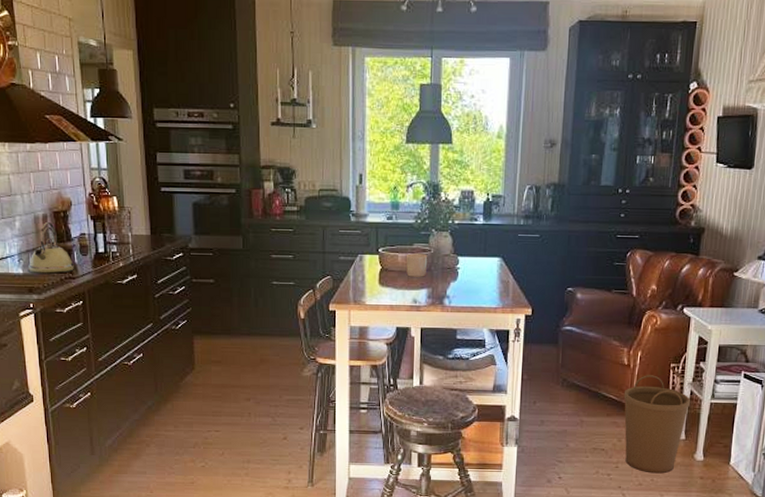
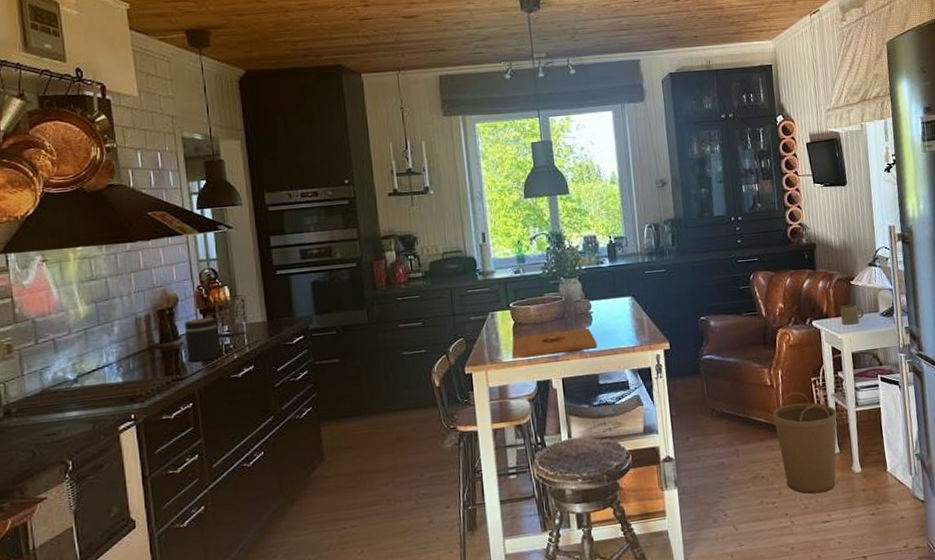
kettle: present [27,222,75,275] -> none [128,322,184,382]
cylinder: none [76,223,108,265] -> present [184,317,221,363]
platter: none [375,282,460,304] -> present [511,328,598,359]
mug: present [406,253,428,277] -> none [537,302,561,328]
mug: none [714,296,742,318] -> present [839,304,864,326]

